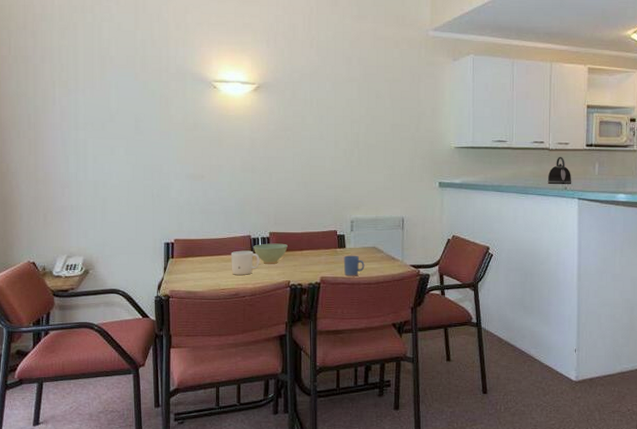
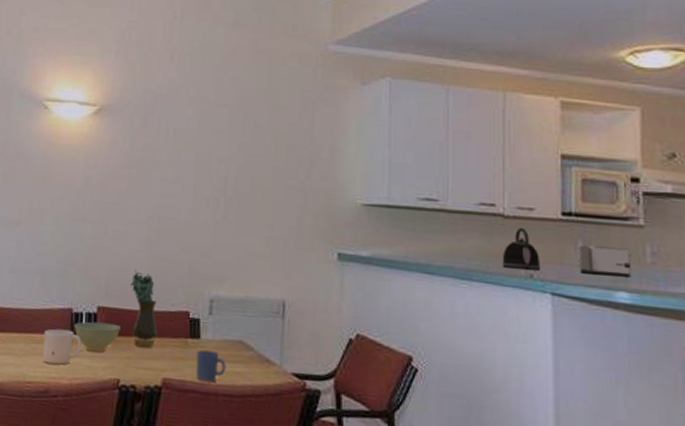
vase: none [293,204,314,259] -> present [131,270,157,350]
toaster: none [596,165,628,185] -> present [579,245,632,279]

